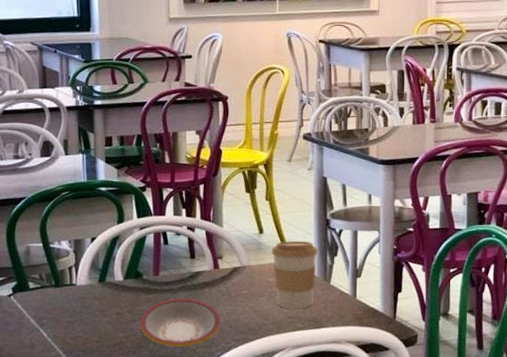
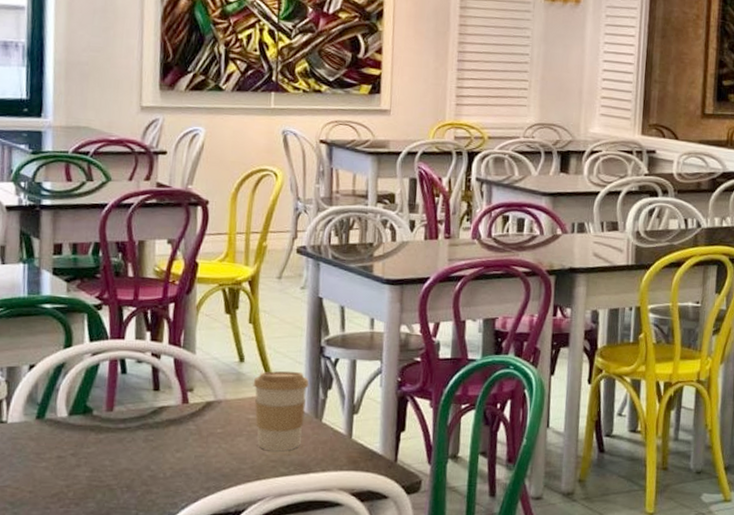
plate: present [140,298,220,347] -> none [86,438,187,497]

